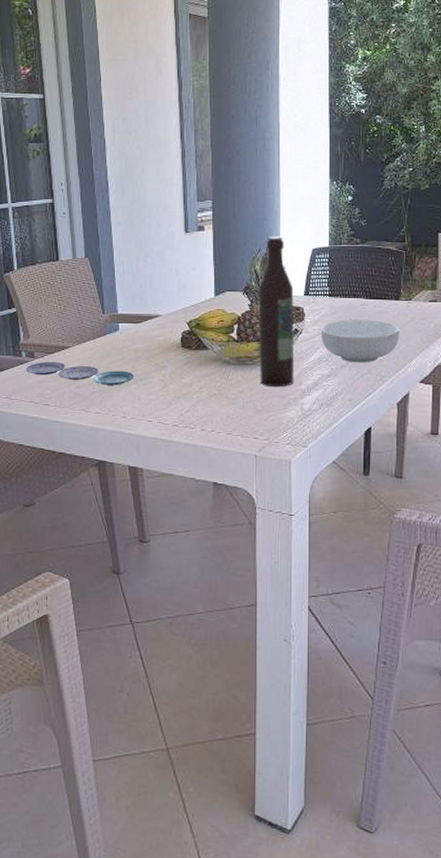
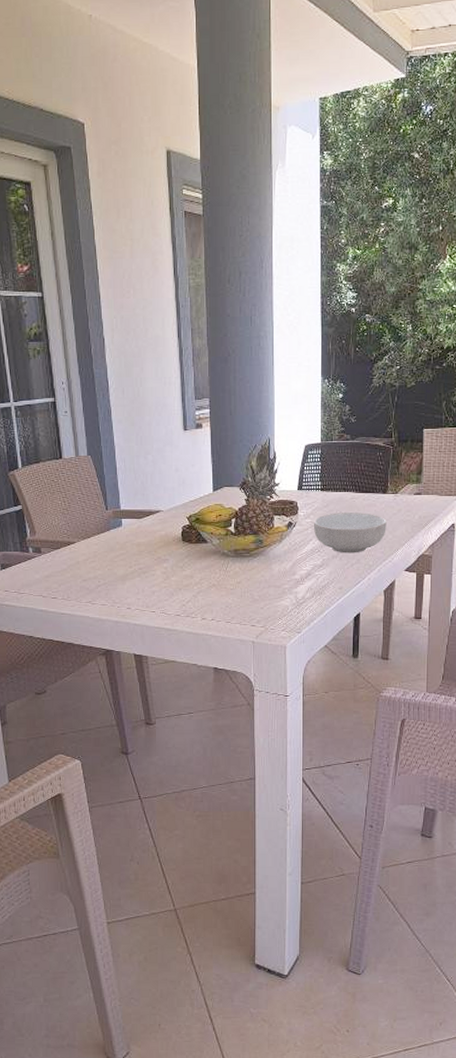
plate: present [26,361,135,385] -> none [34,556,138,578]
wine bottle: present [258,236,295,387] -> none [254,433,289,578]

